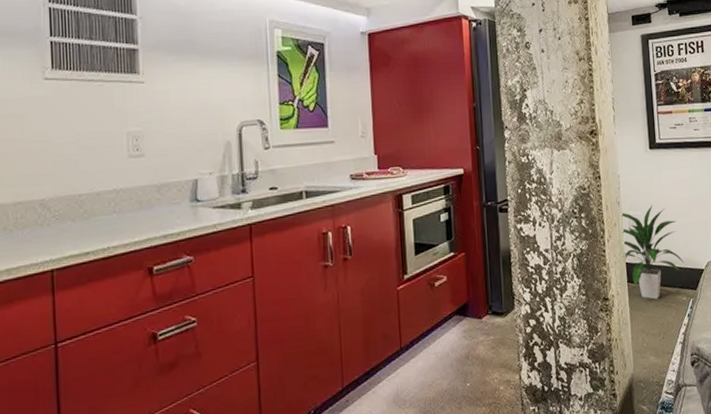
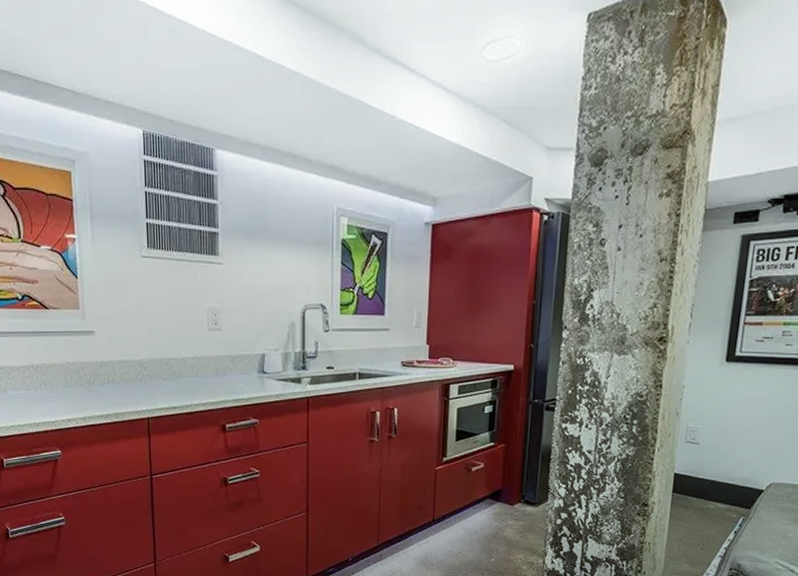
indoor plant: present [620,204,684,300] -> none [672,418,742,512]

